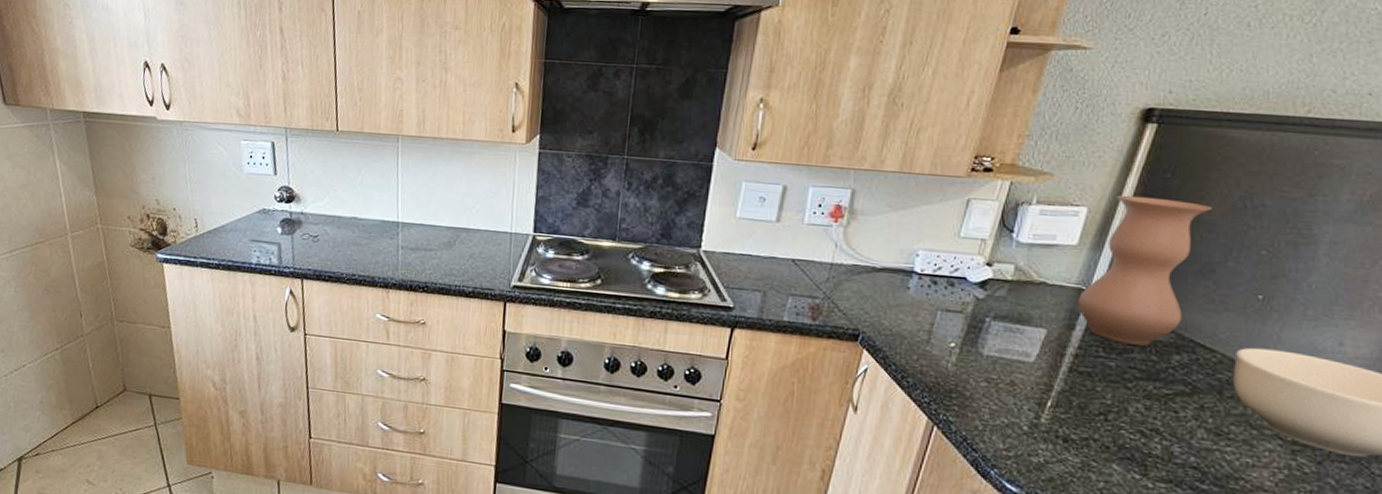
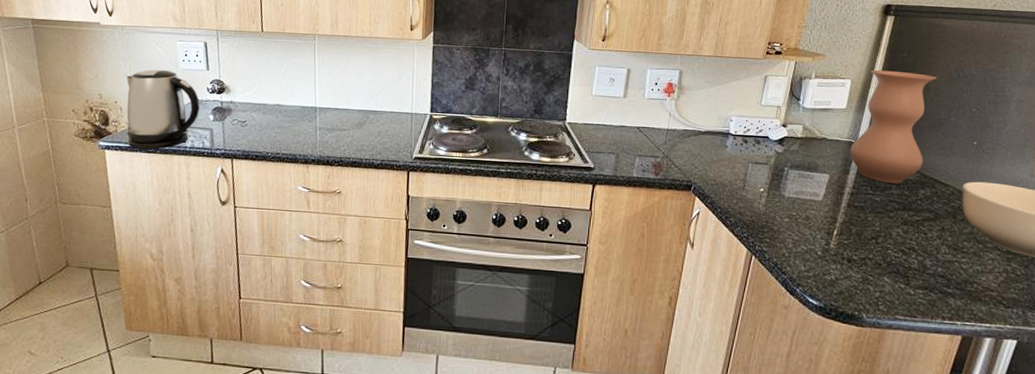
kettle: none [185,172,267,266] -> present [126,69,200,150]

